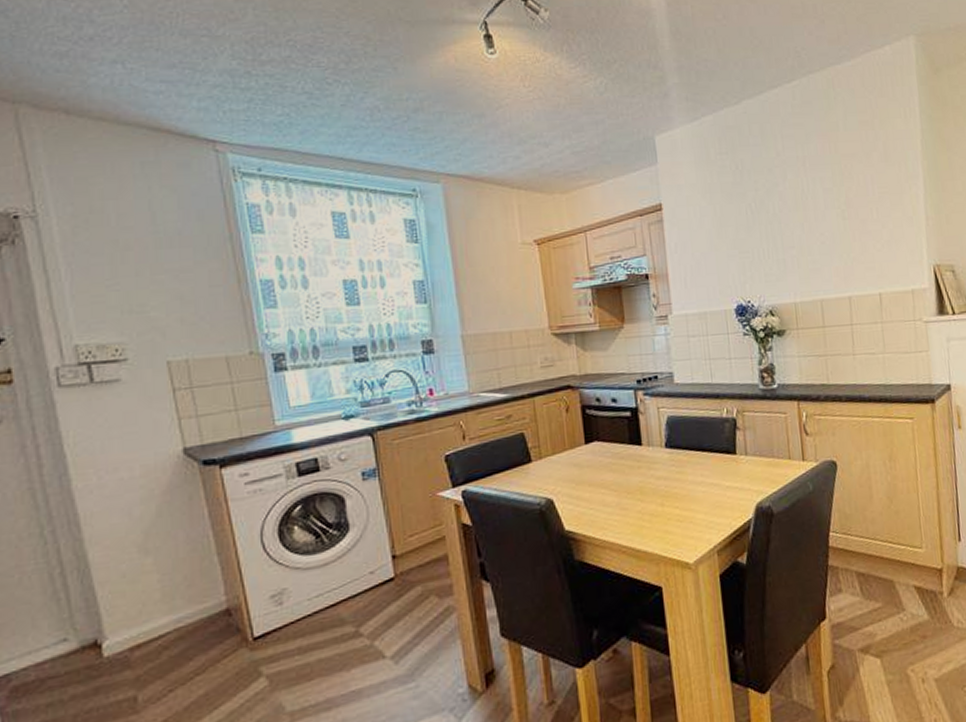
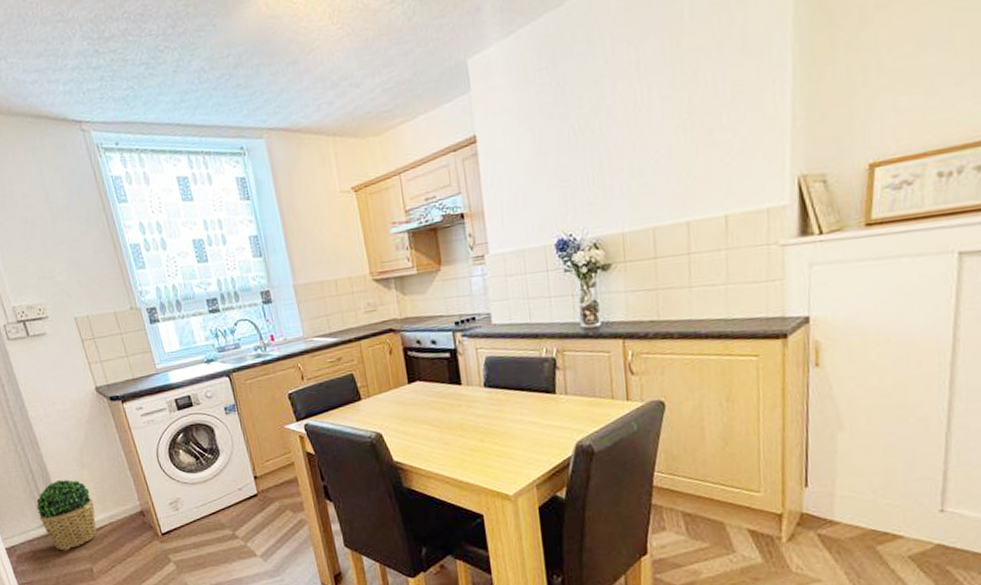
potted plant: none [57,572,155,675] -> present [35,480,97,551]

